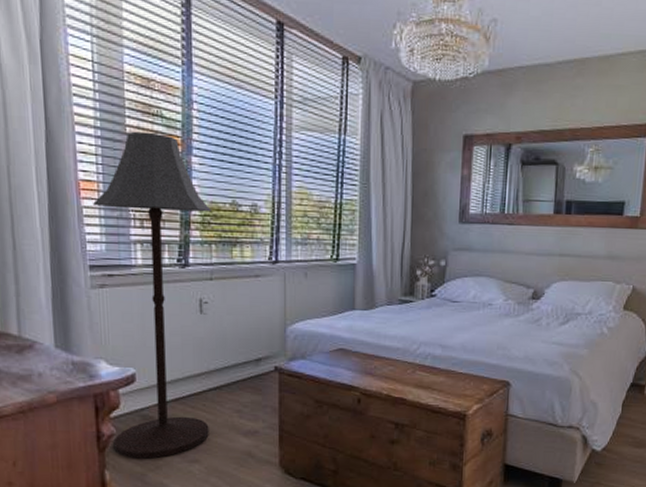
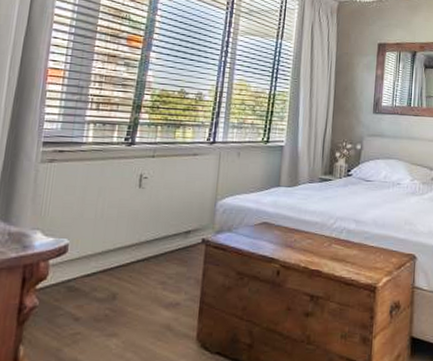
floor lamp: present [92,131,211,459] -> none [33,30,162,333]

